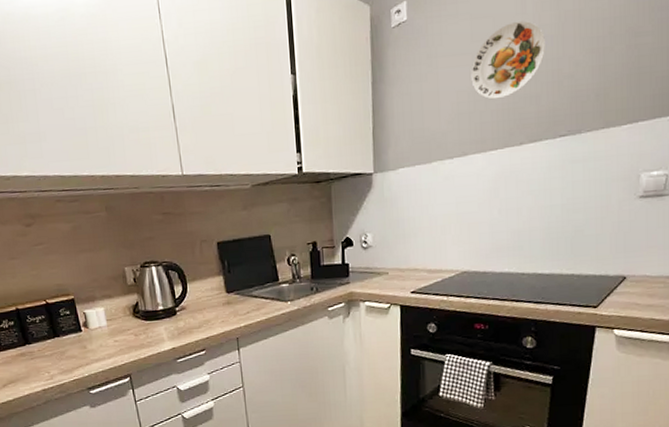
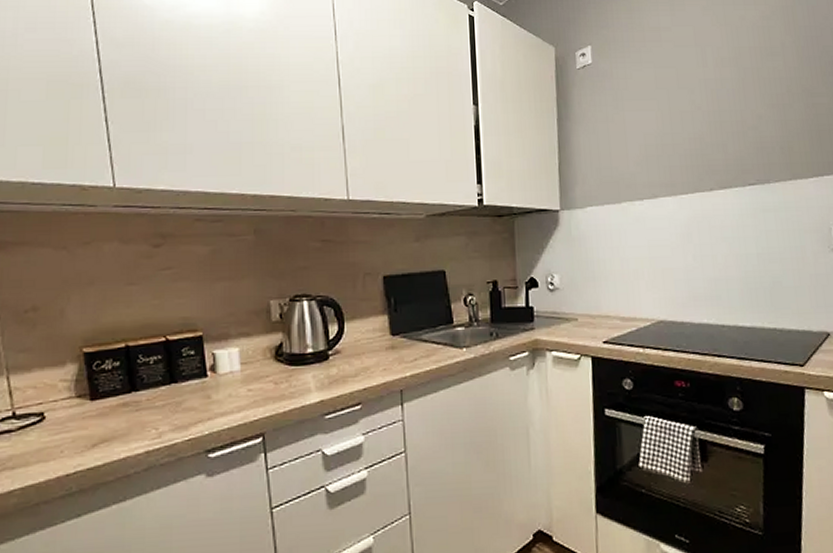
decorative plate: present [471,20,545,100] -> none [657,73,728,145]

